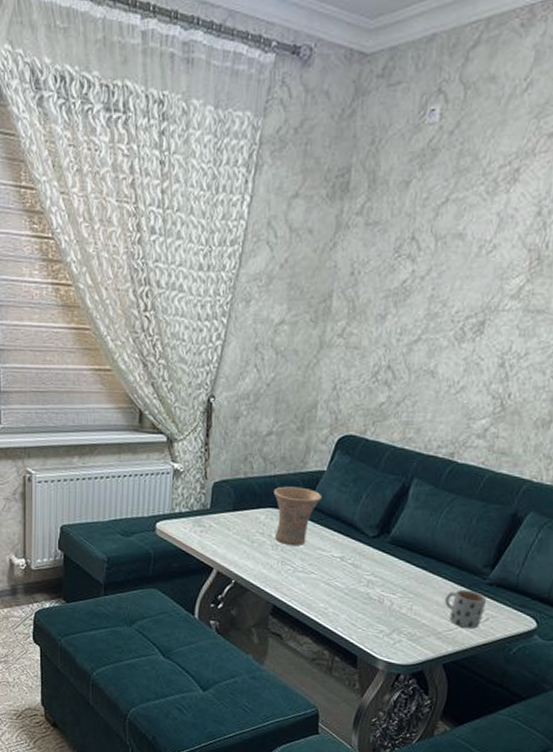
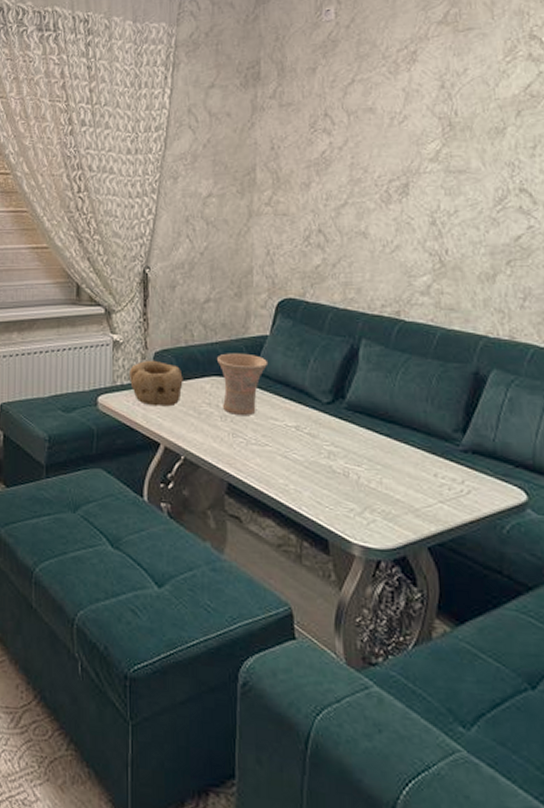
bowl: none [187,489,240,535] -> present [128,360,183,407]
mug: present [445,589,487,629] -> none [417,458,465,504]

